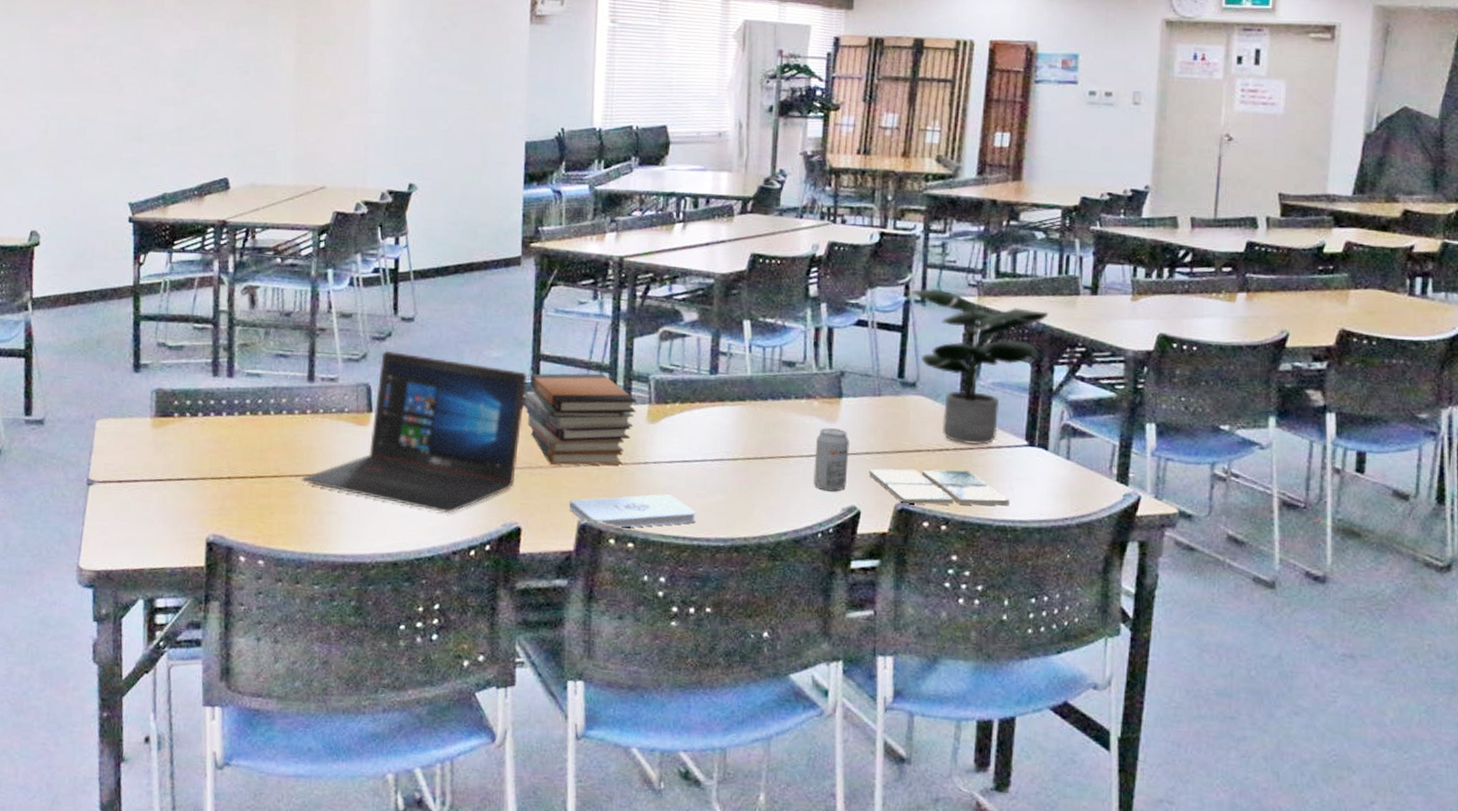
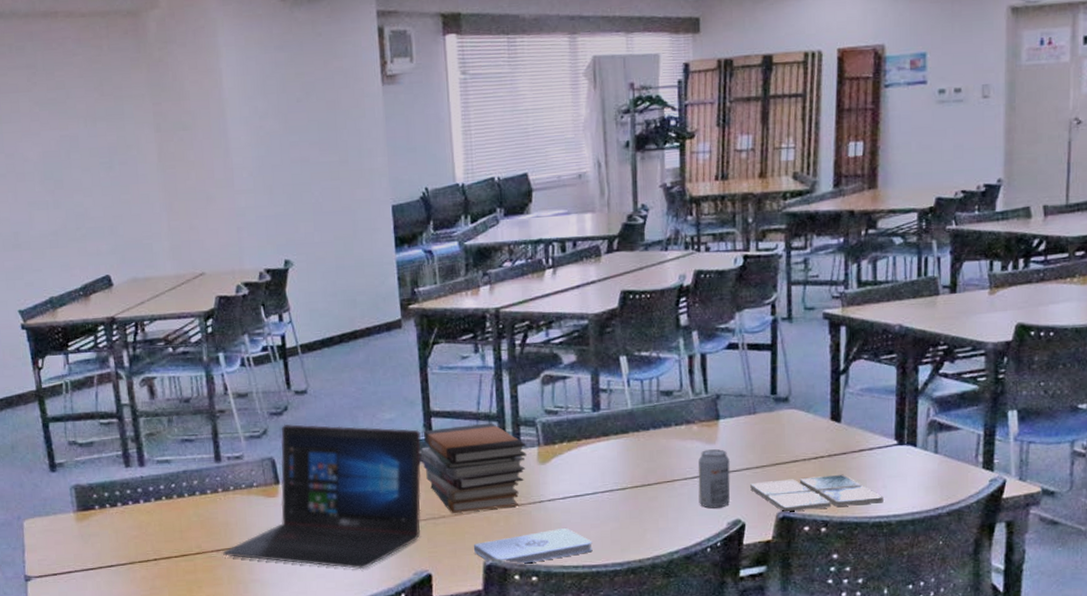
potted plant: present [909,288,1049,445] -> none [775,305,911,450]

